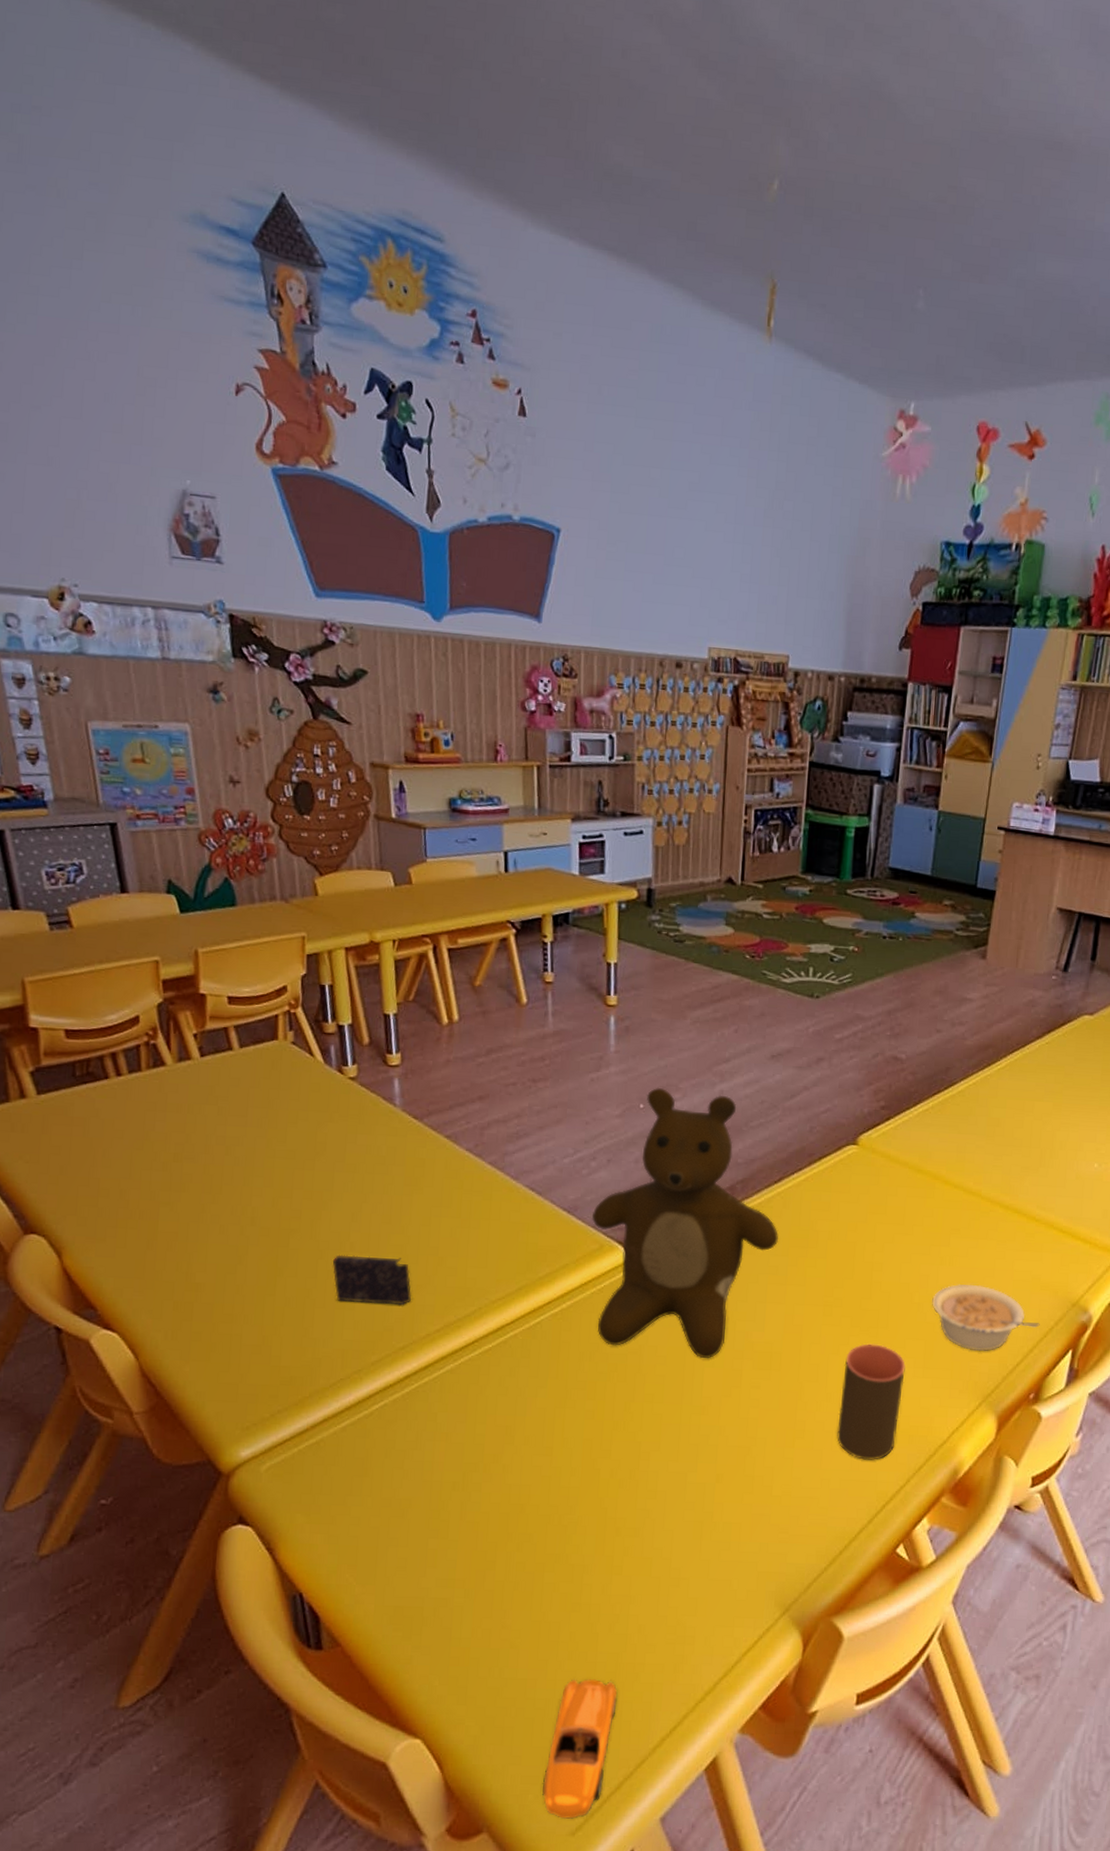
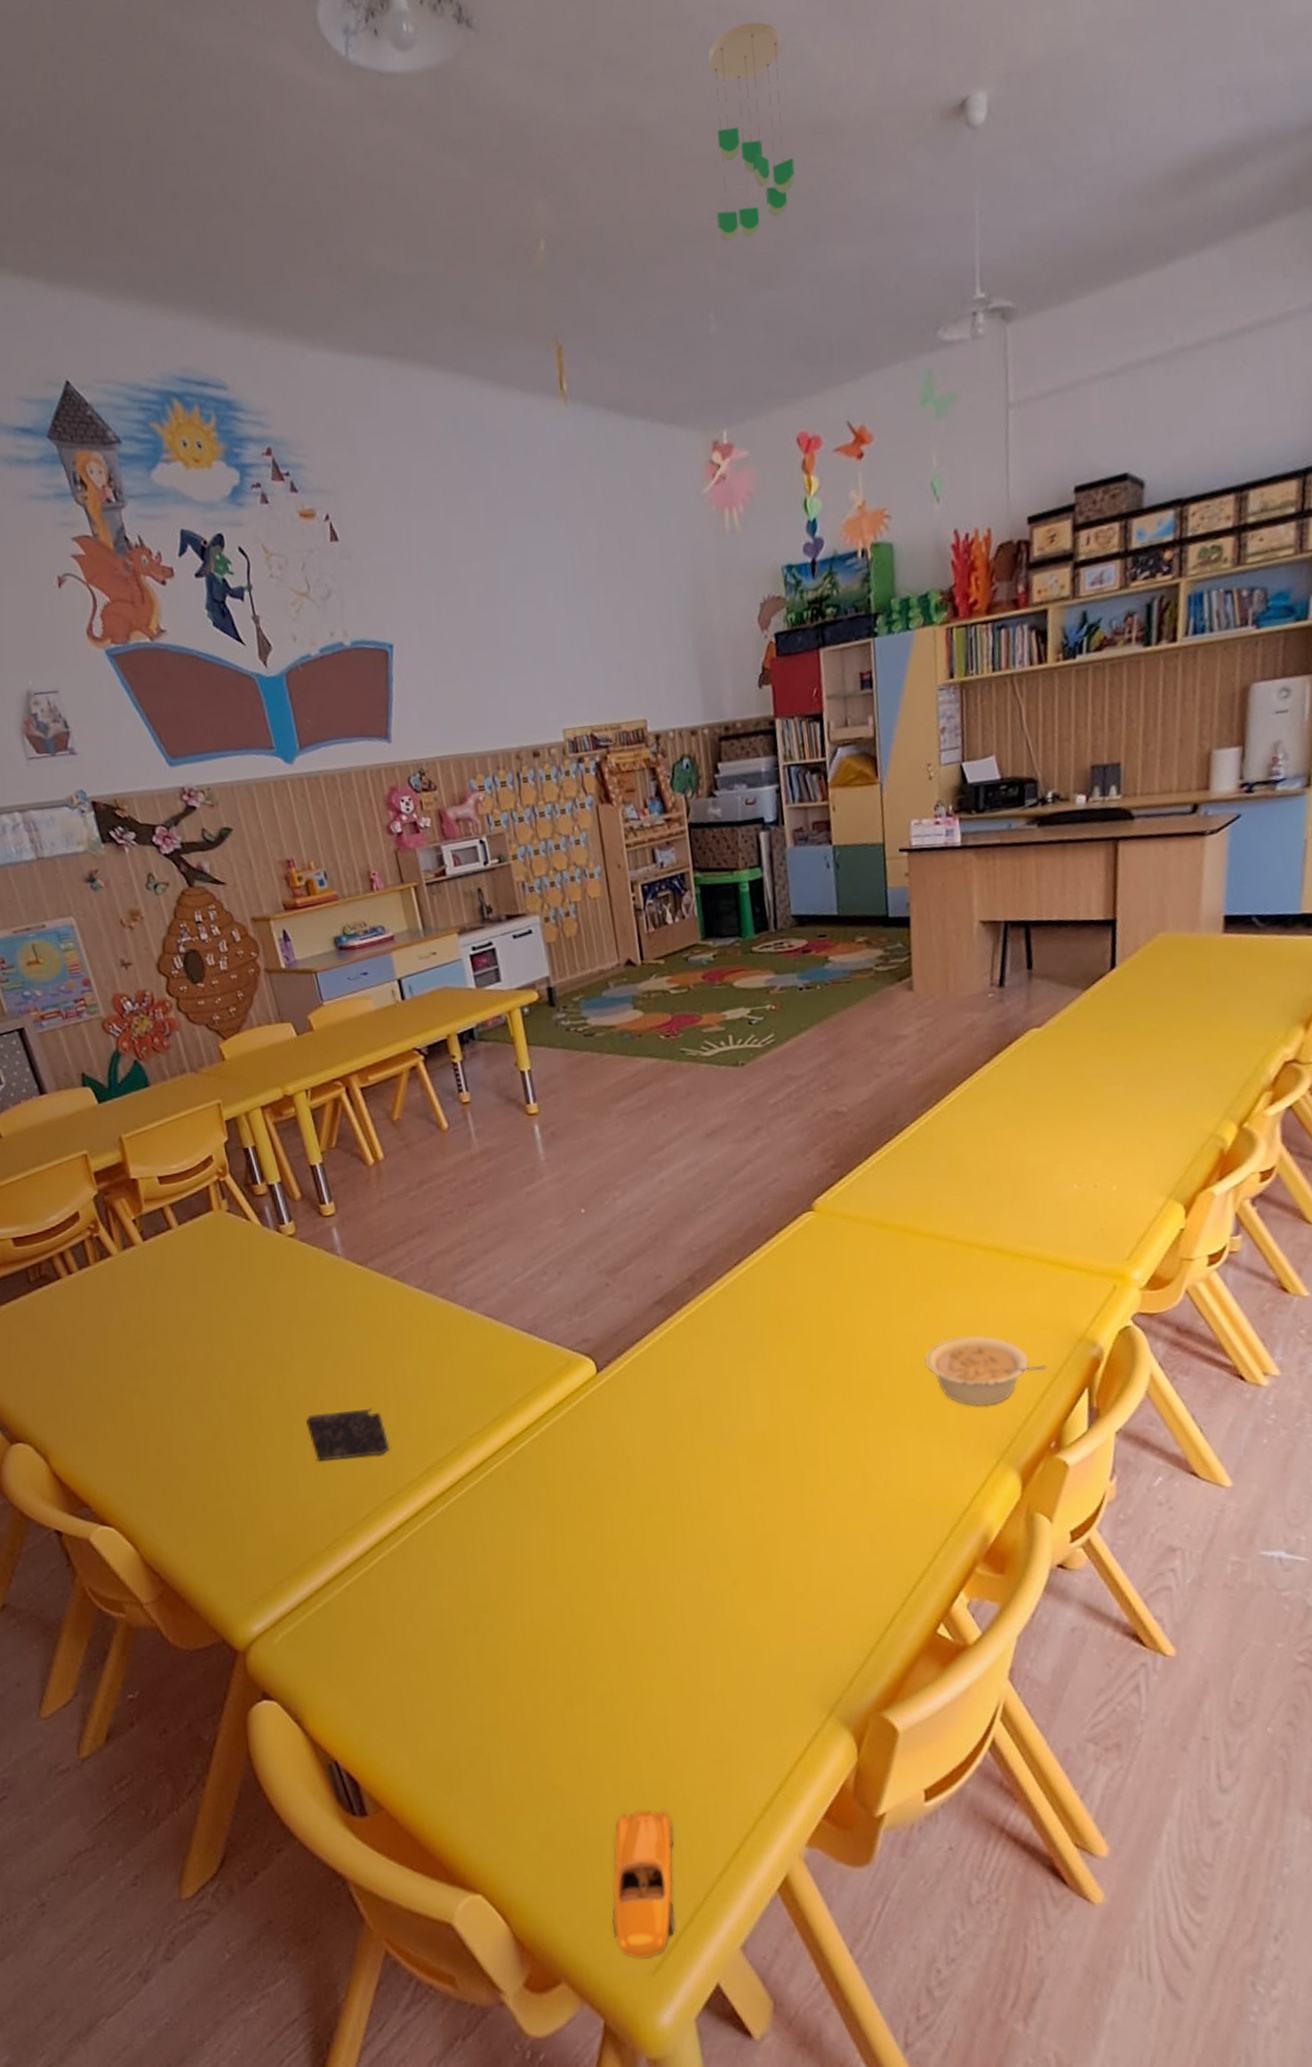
teddy bear: present [591,1087,778,1358] -> none [553,1184,750,1462]
cup: present [837,1343,905,1460] -> none [844,1416,914,1541]
ceiling mobile: none [942,28,1034,229] -> present [708,22,795,242]

